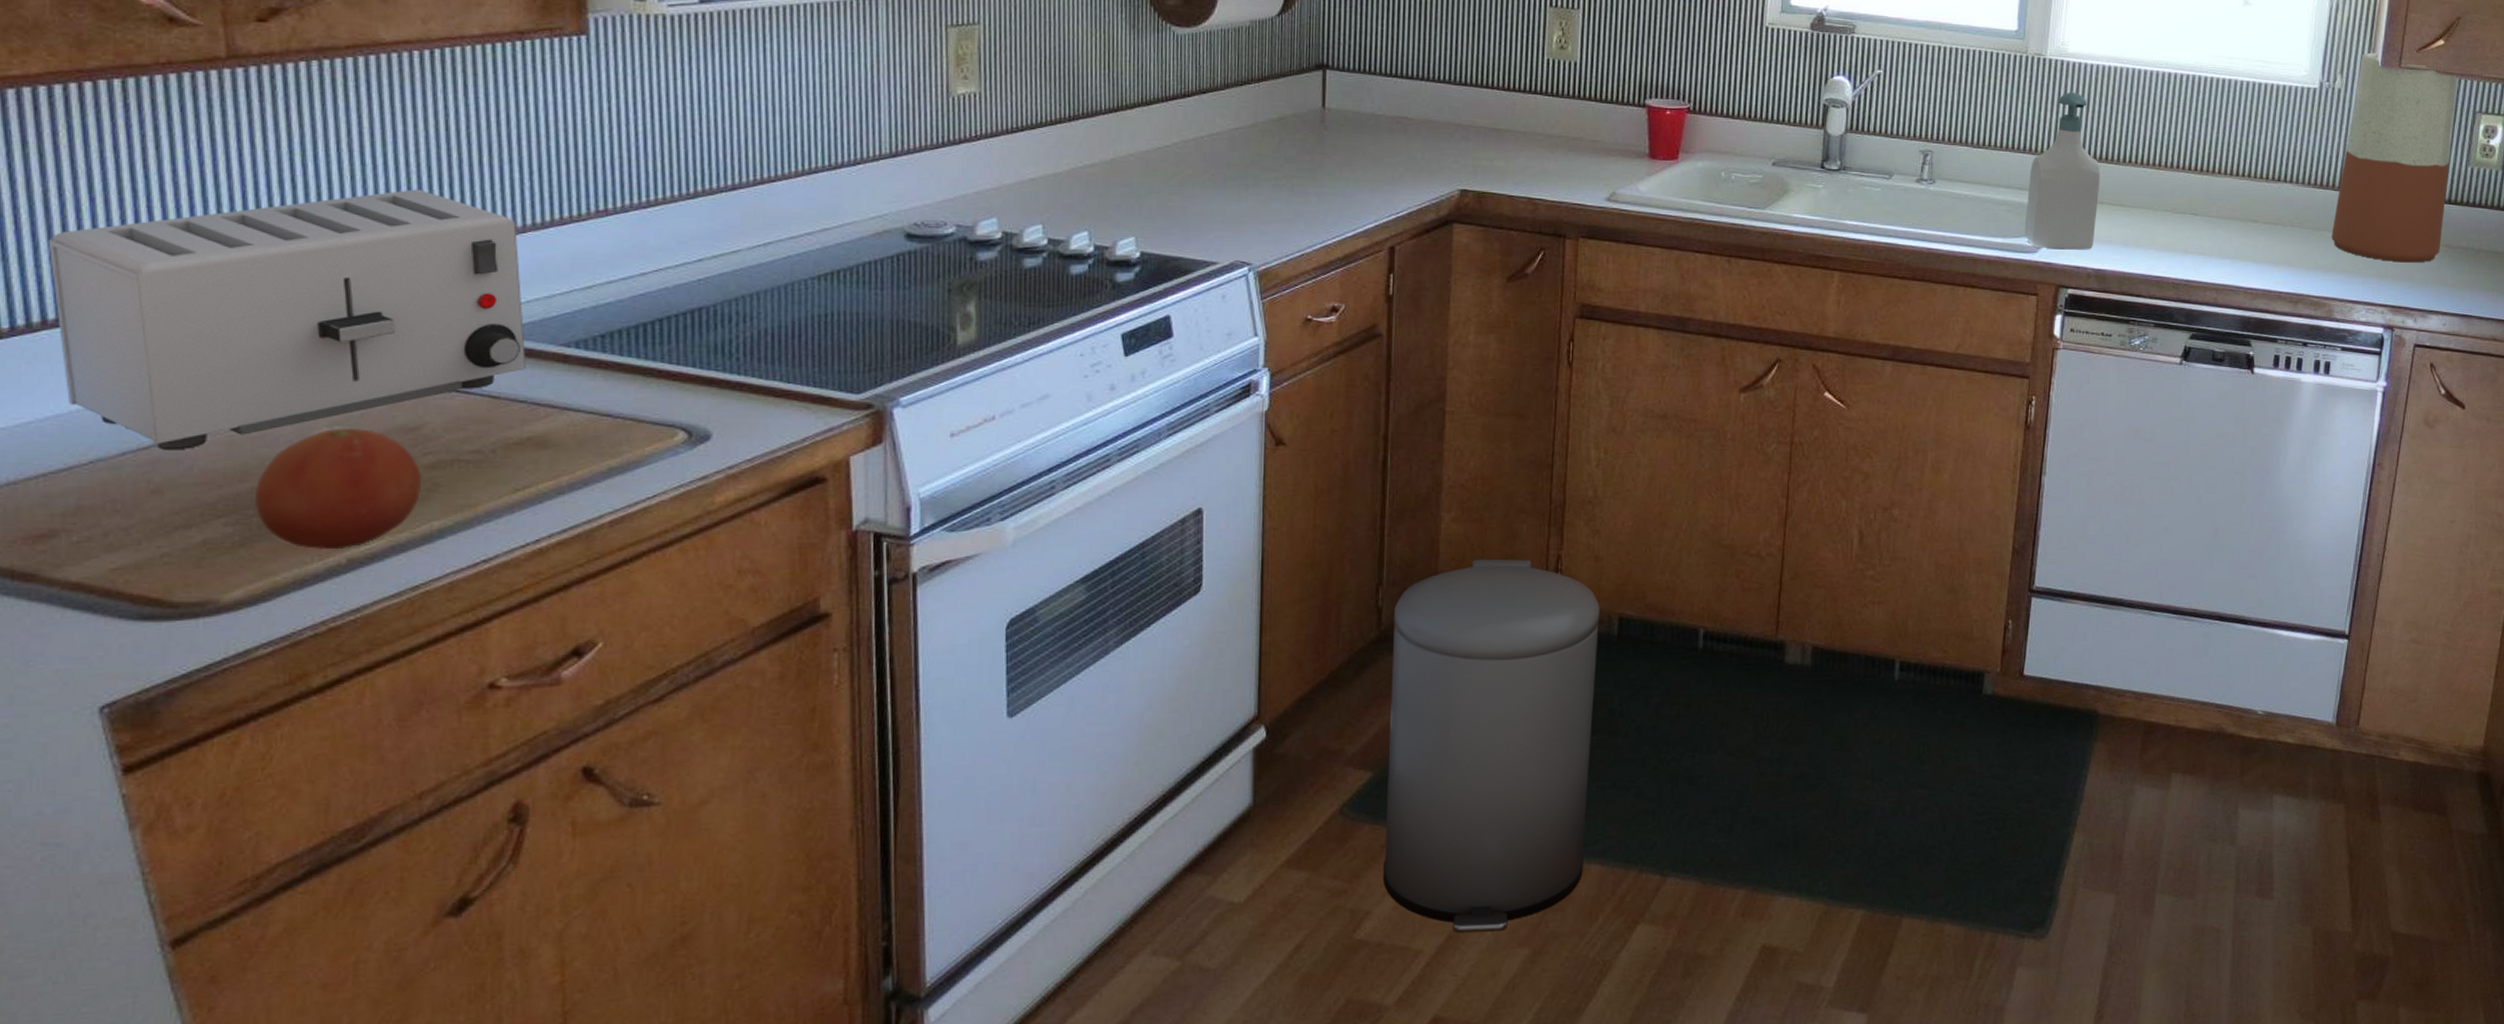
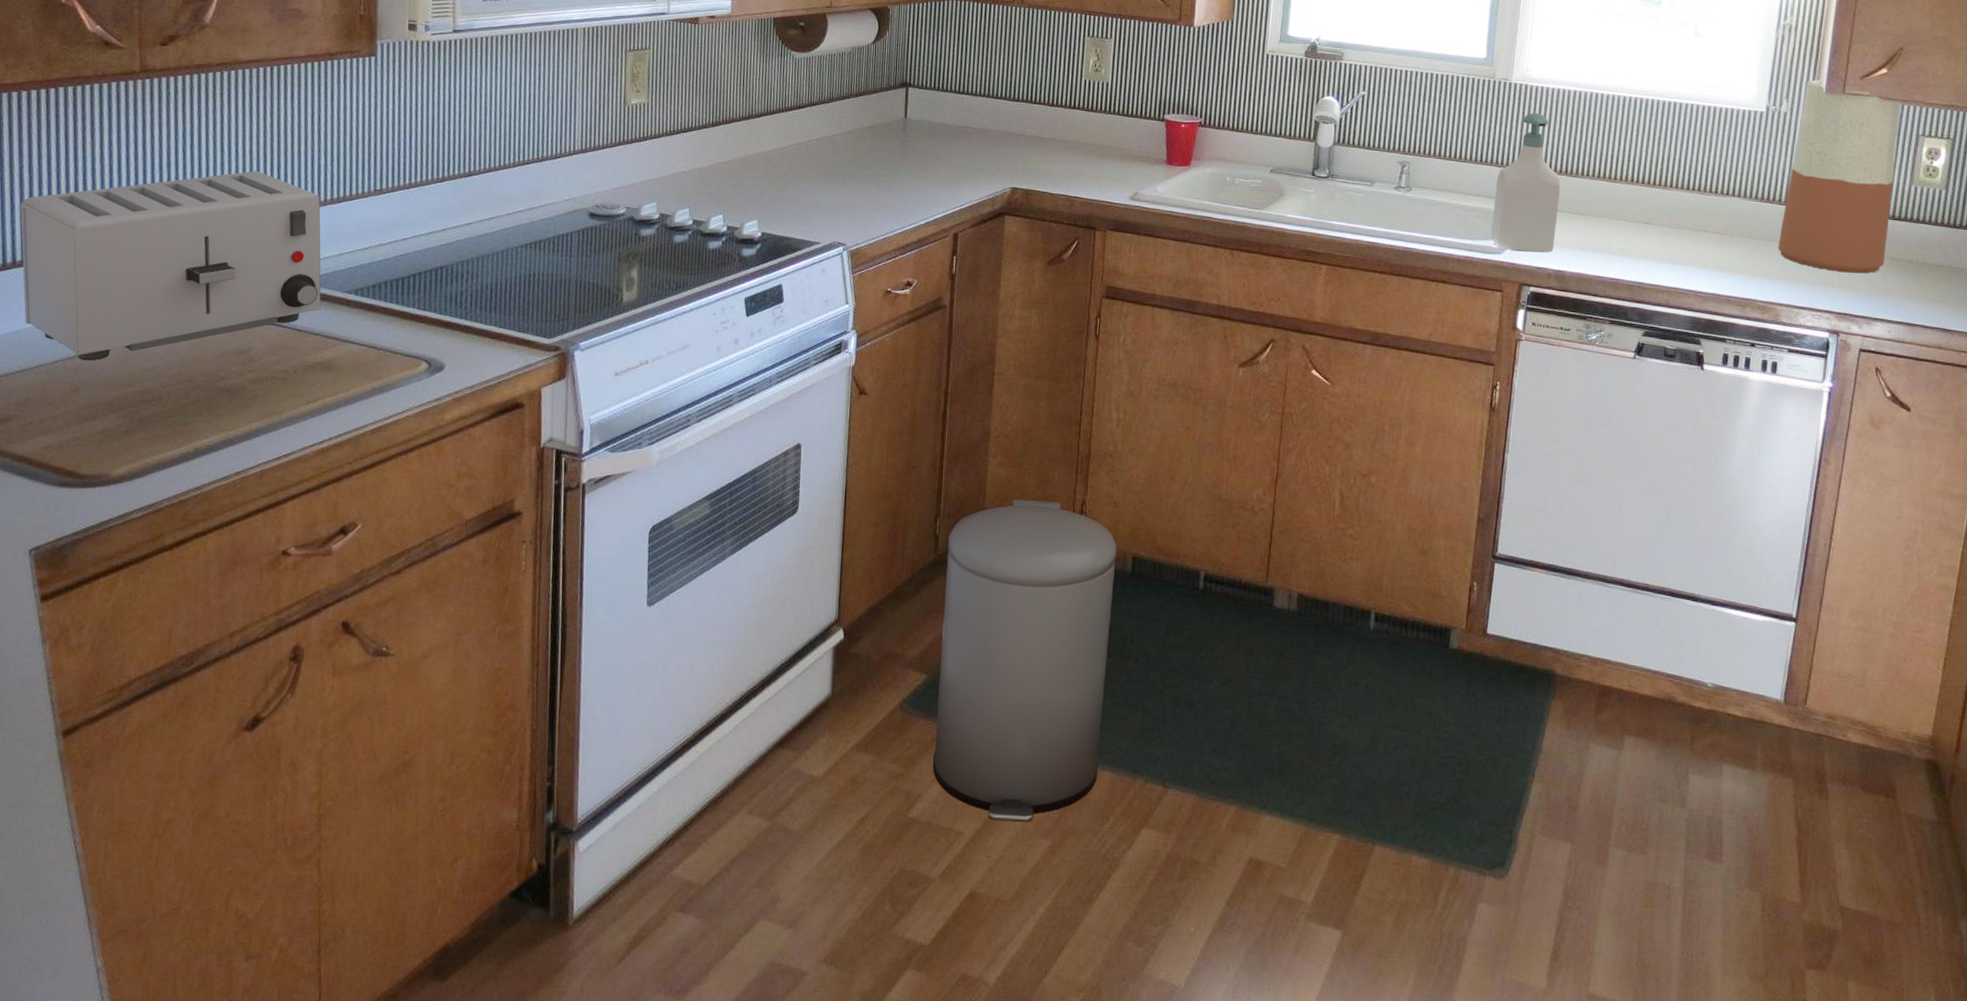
fruit: present [254,429,423,550] -> none [137,349,247,441]

